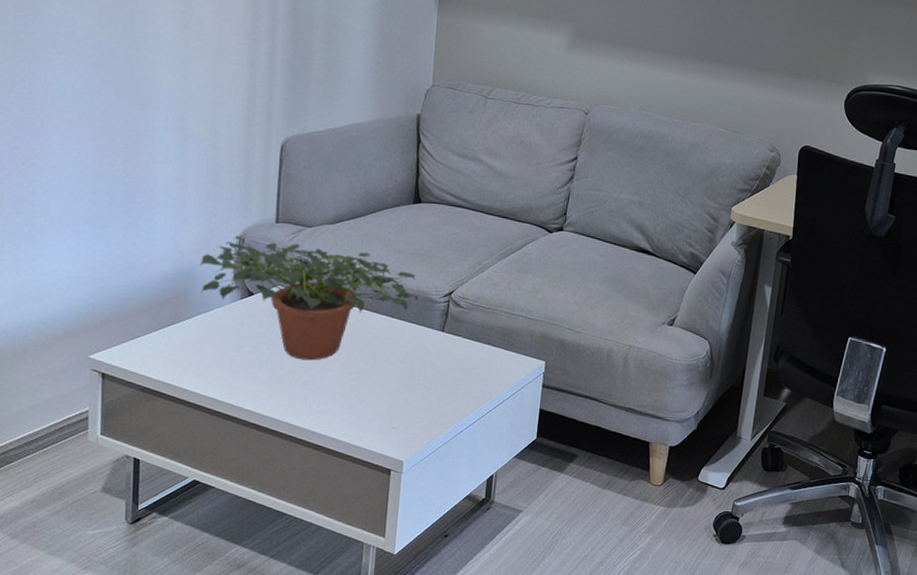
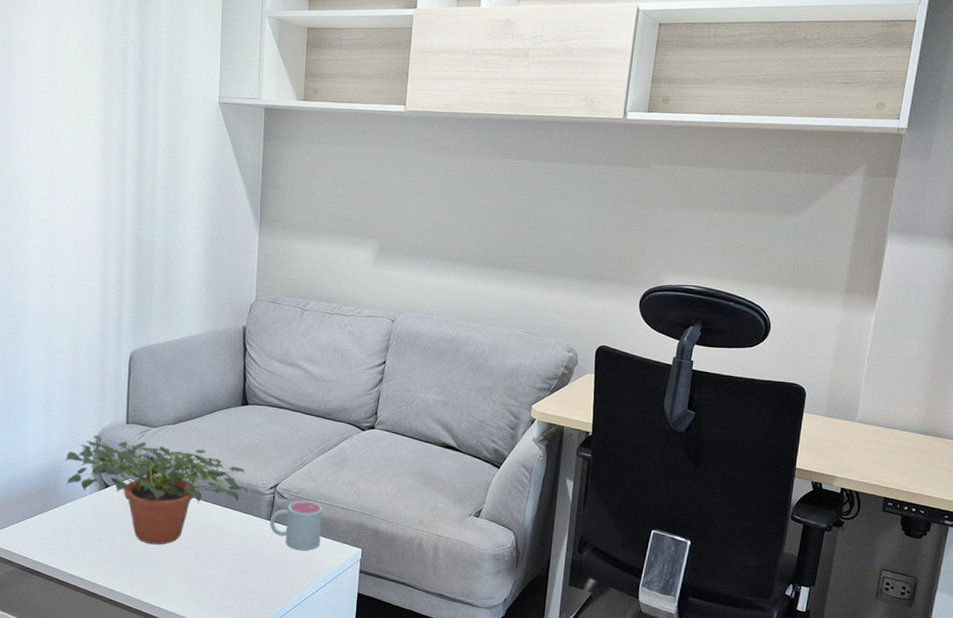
mug: none [442,309,504,364] -> present [269,500,323,551]

